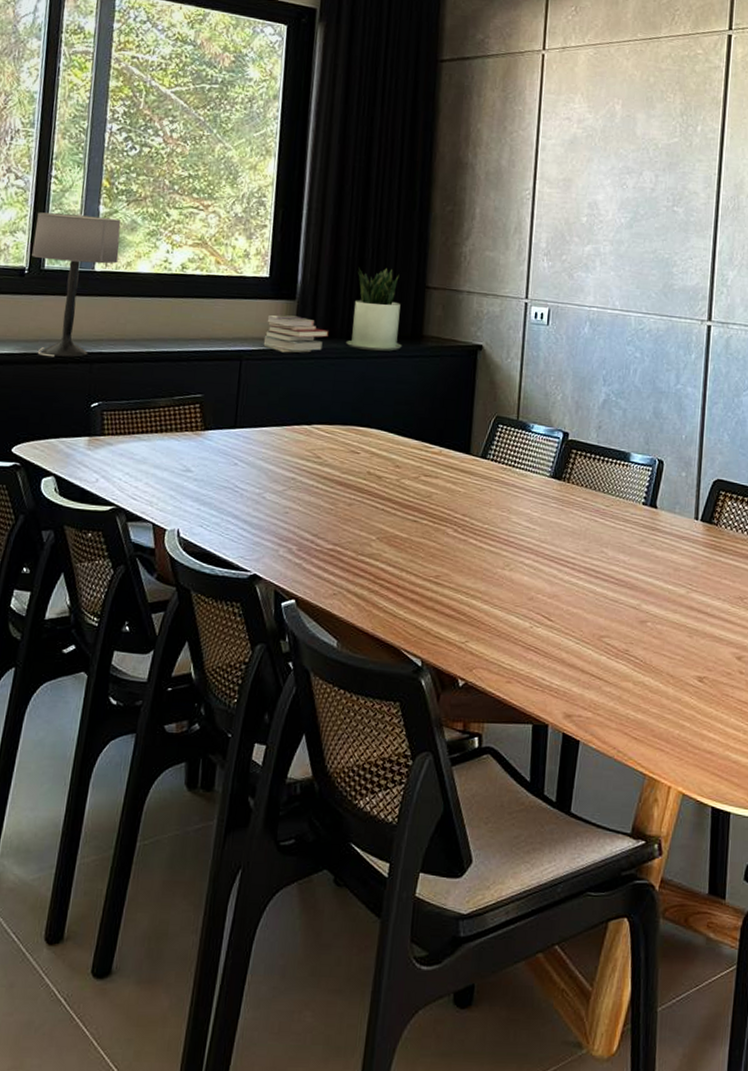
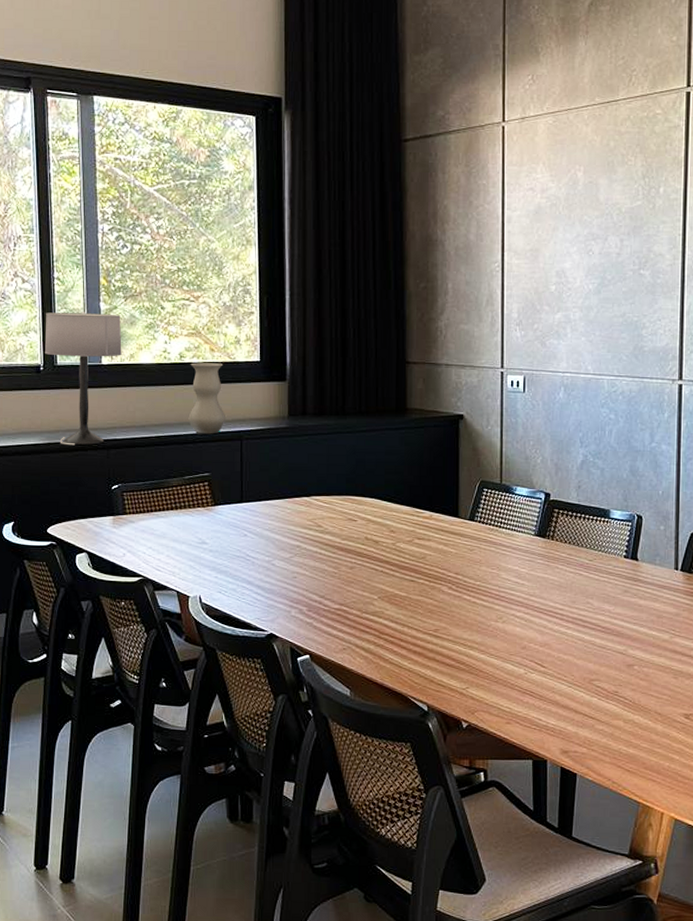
vase: none [184,275,229,354] -> present [188,363,227,436]
books: present [263,315,329,353] -> none [260,396,319,431]
planter: present [346,267,402,352] -> none [336,346,388,426]

